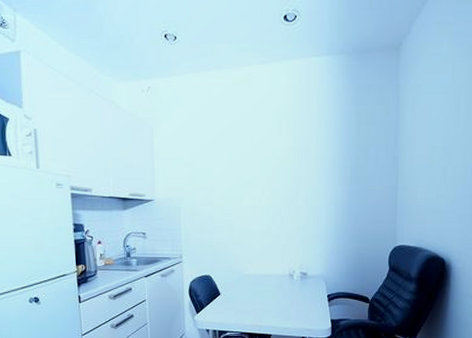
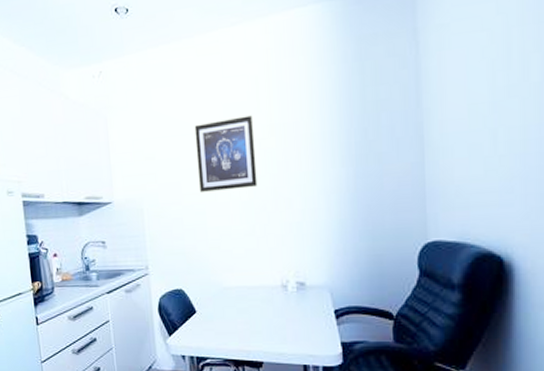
wall art: none [227,138,275,197] -> present [194,115,258,192]

